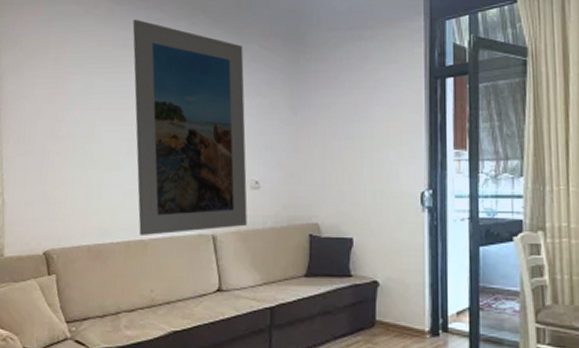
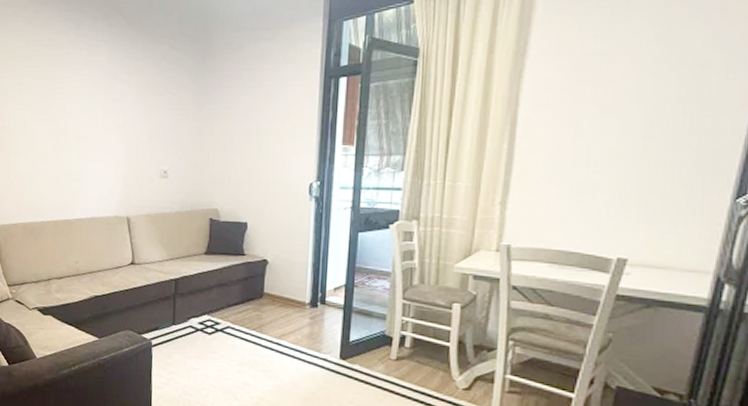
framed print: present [132,19,248,235] -> none [56,20,157,216]

